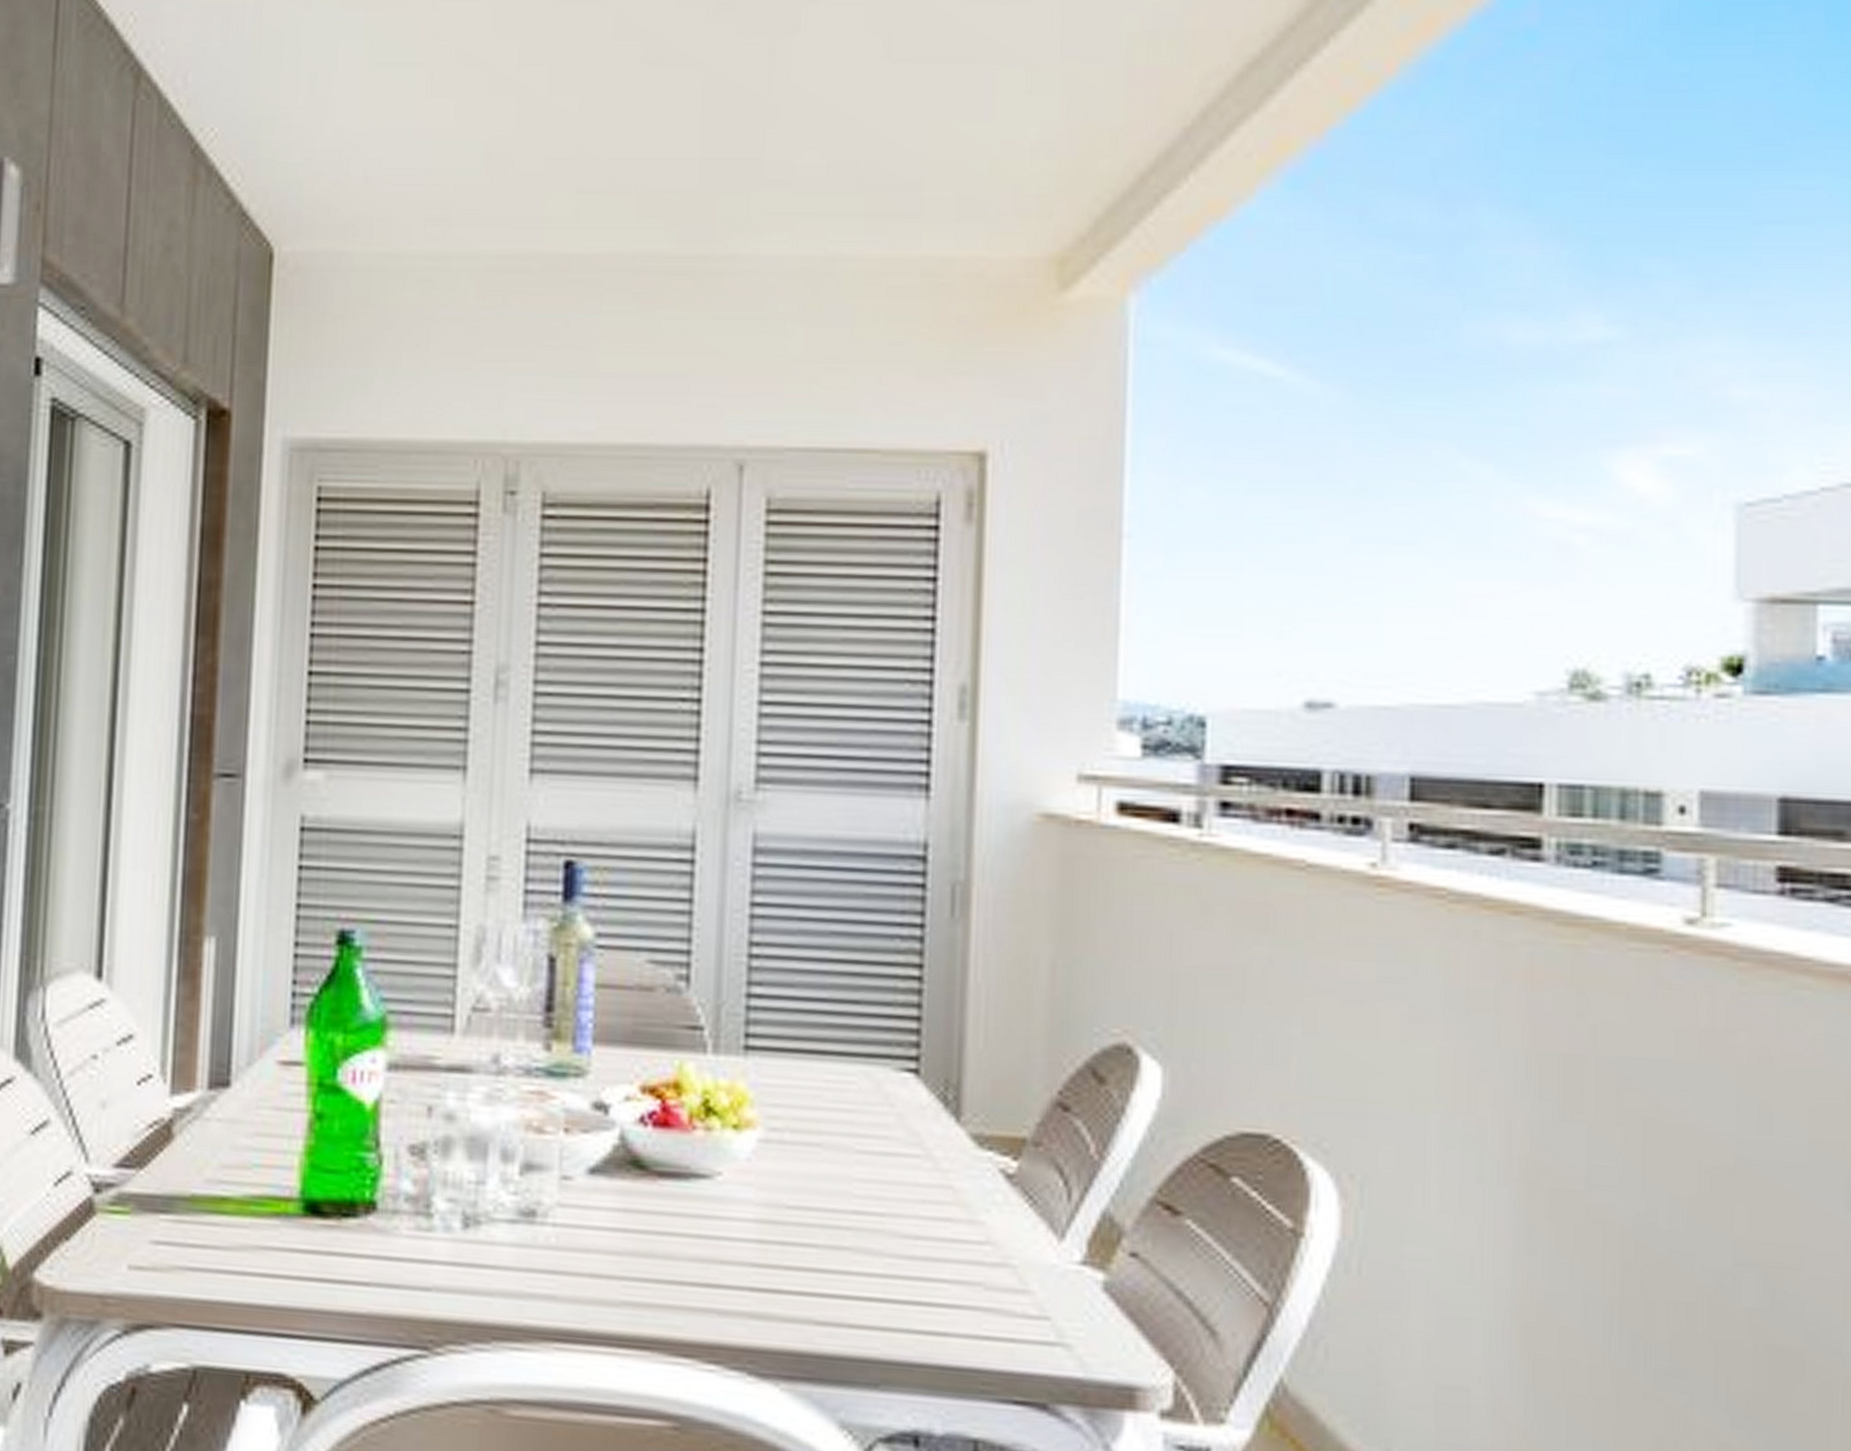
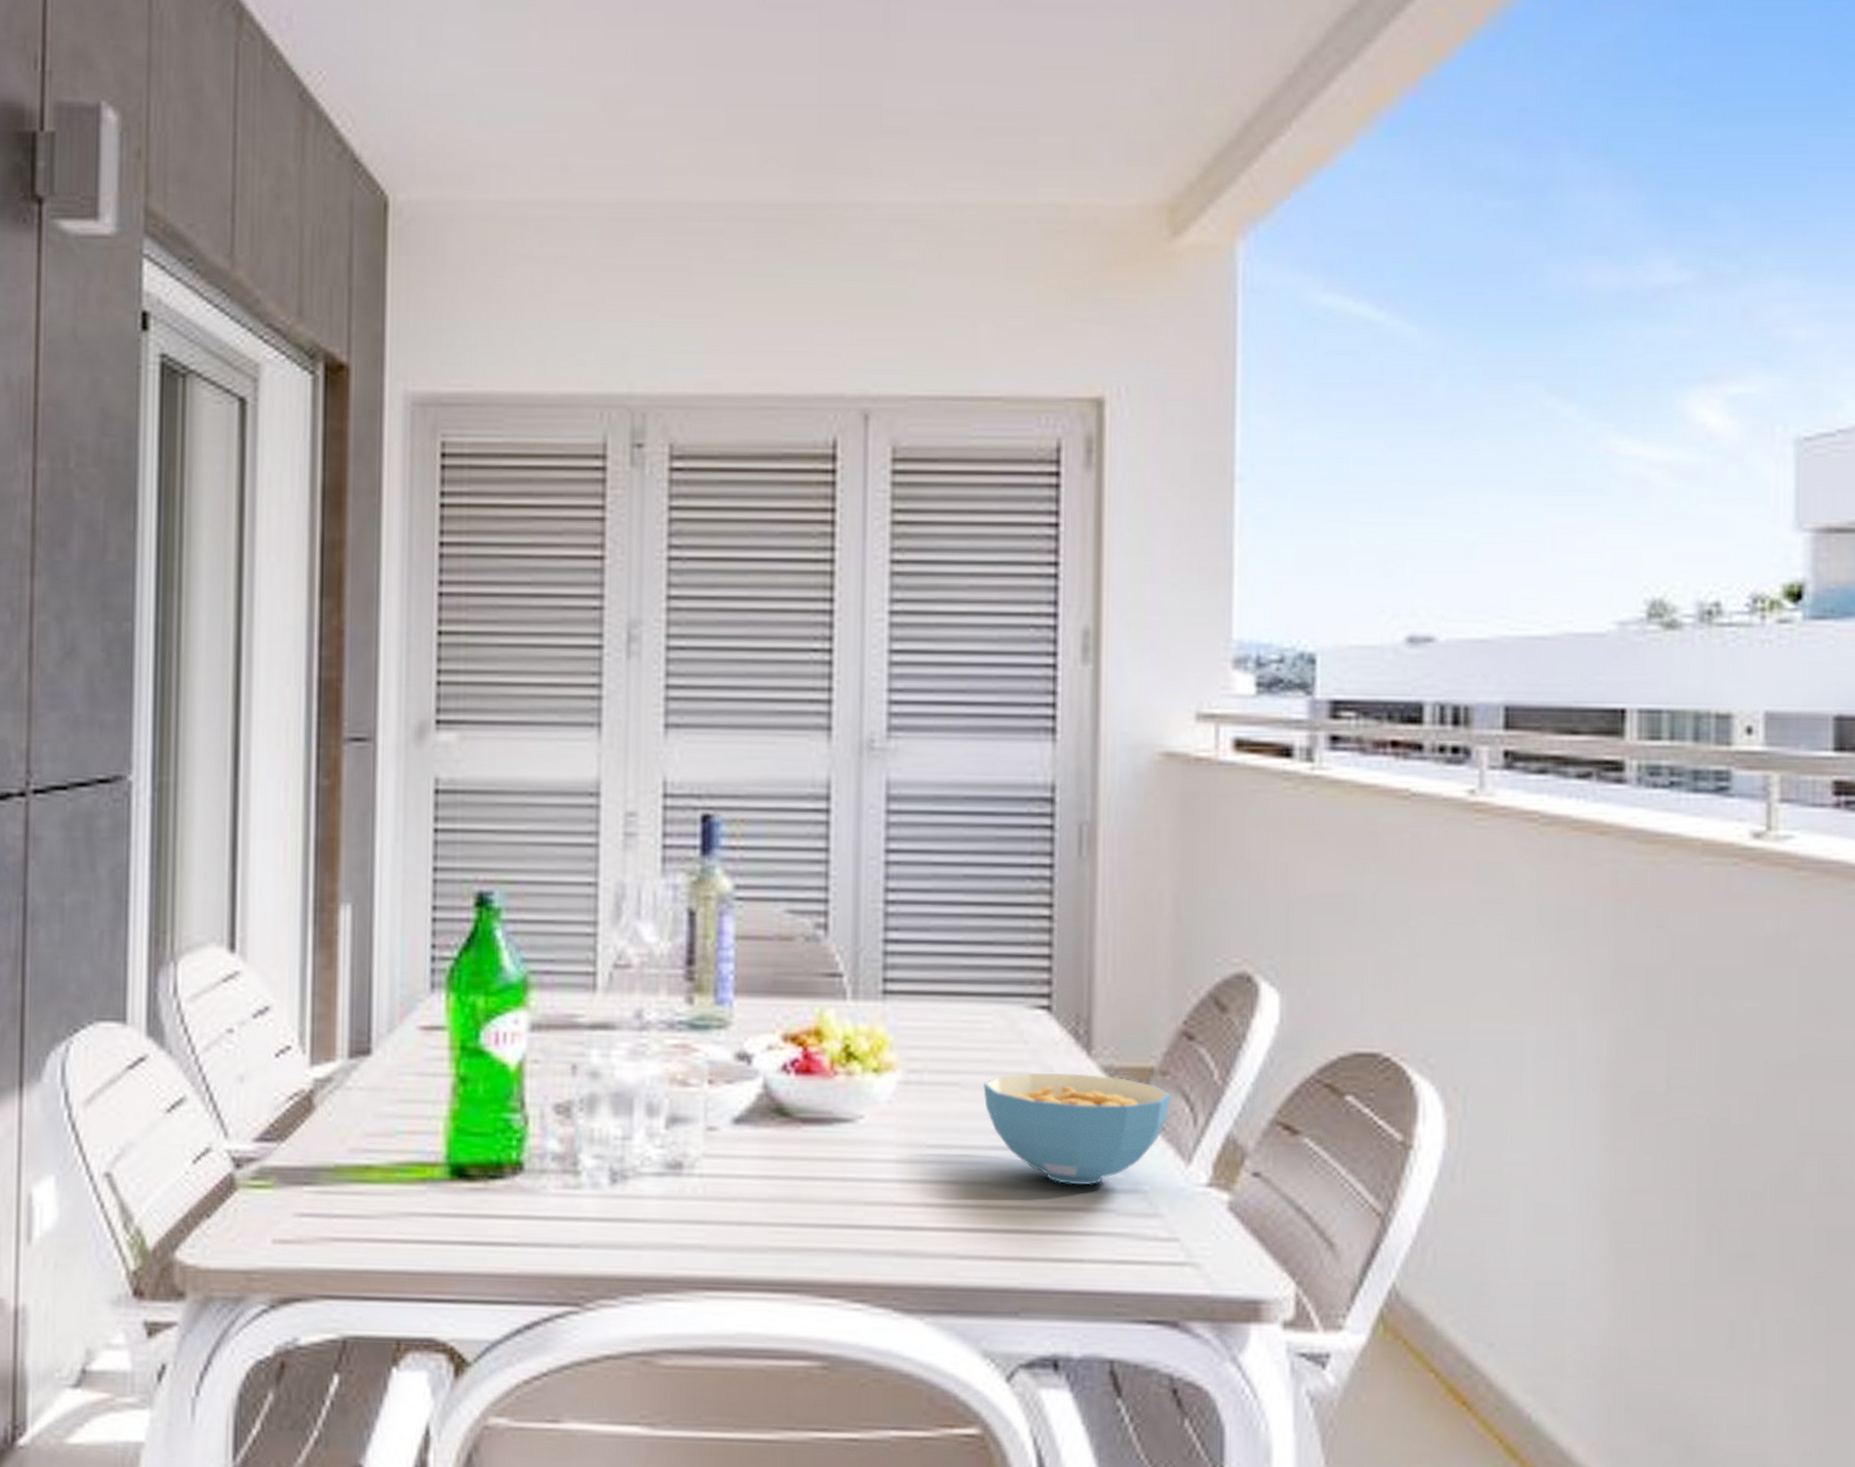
cereal bowl: none [846,1136,1045,1256] -> present [983,1072,1172,1185]

